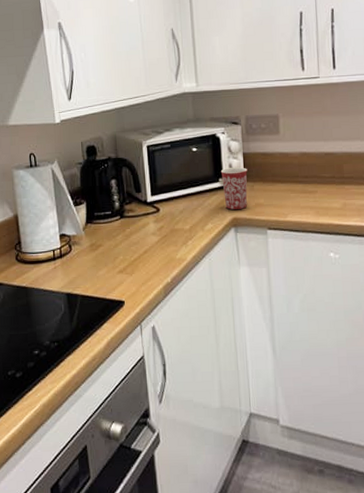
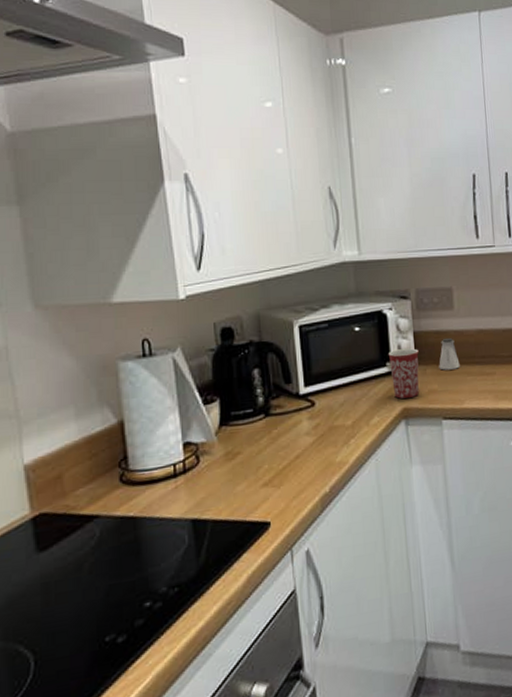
saltshaker: none [265,159,284,187] -> present [439,337,460,370]

